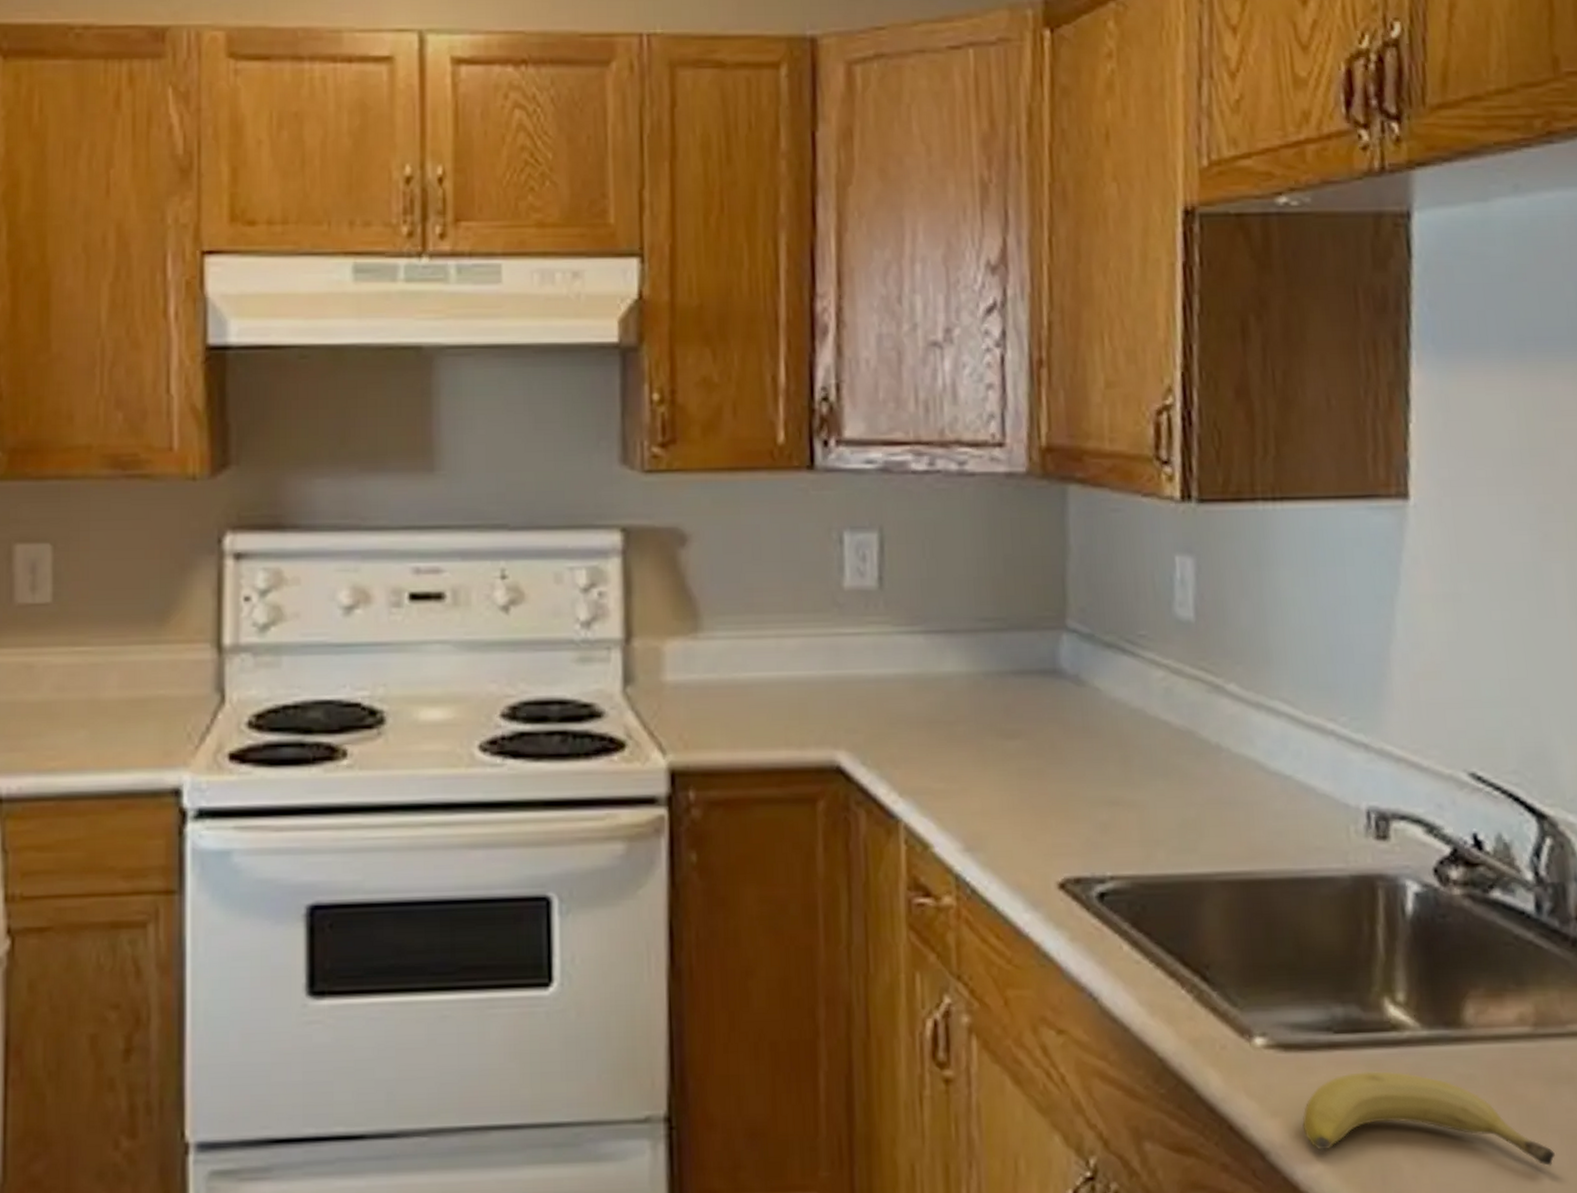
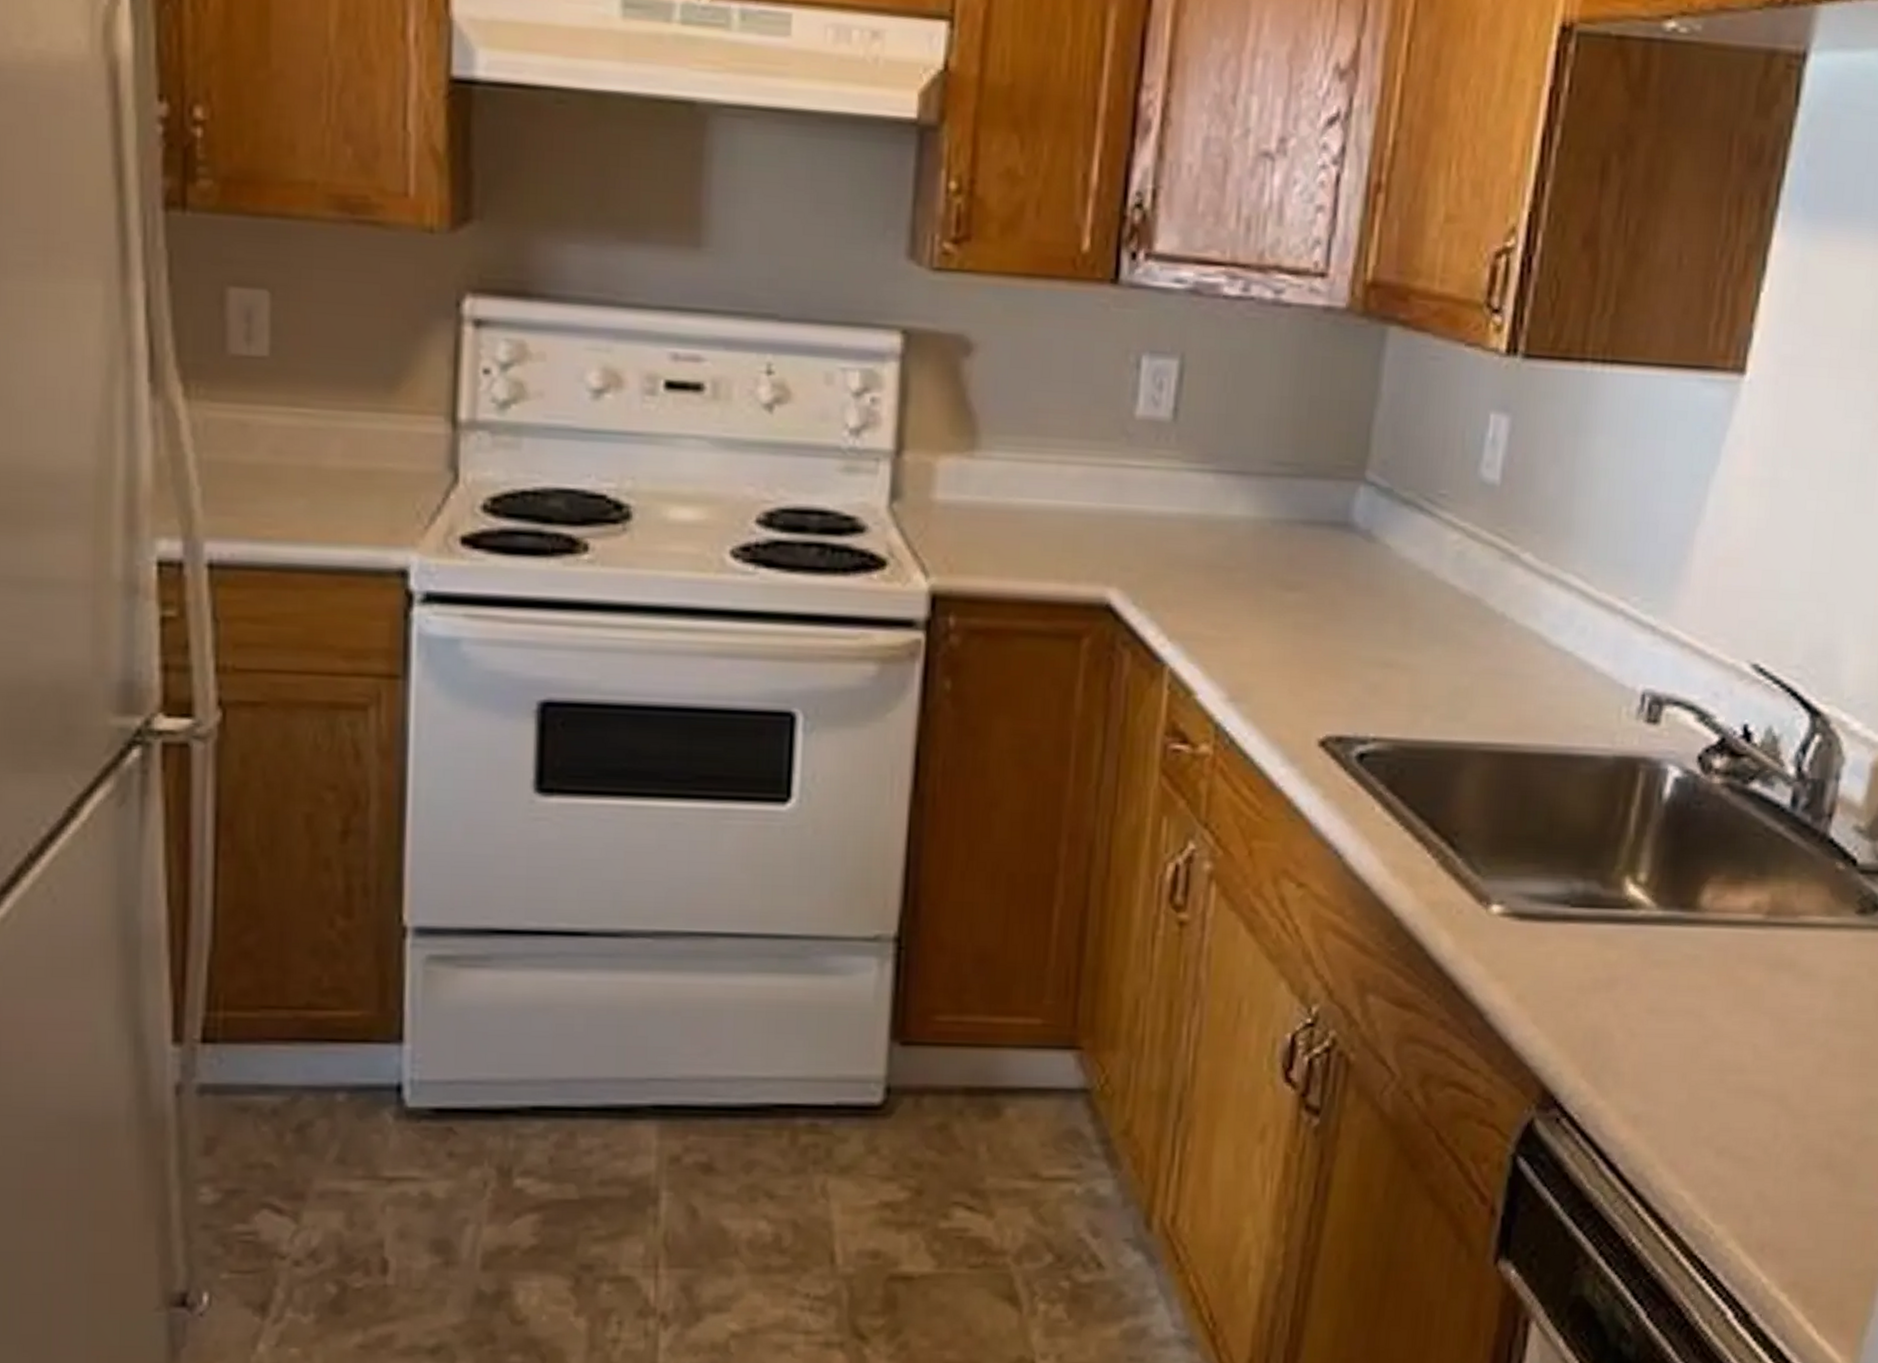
fruit: present [1302,1071,1555,1166] -> none [1525,945,1763,1044]

